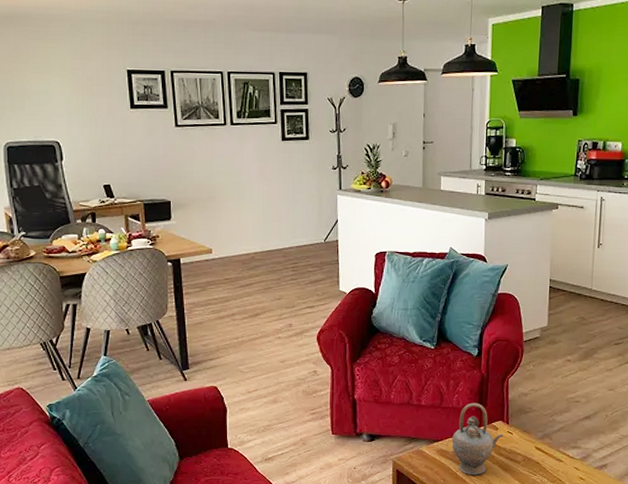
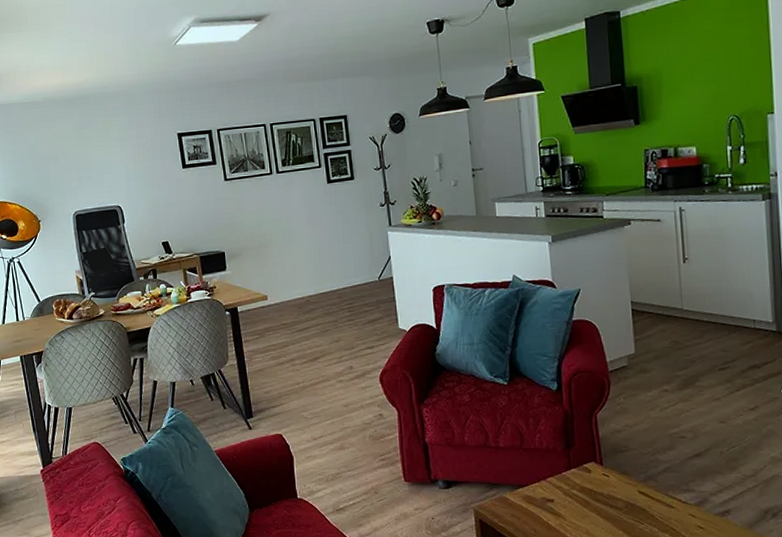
teapot: present [452,402,503,475] -> none [539,442,598,525]

